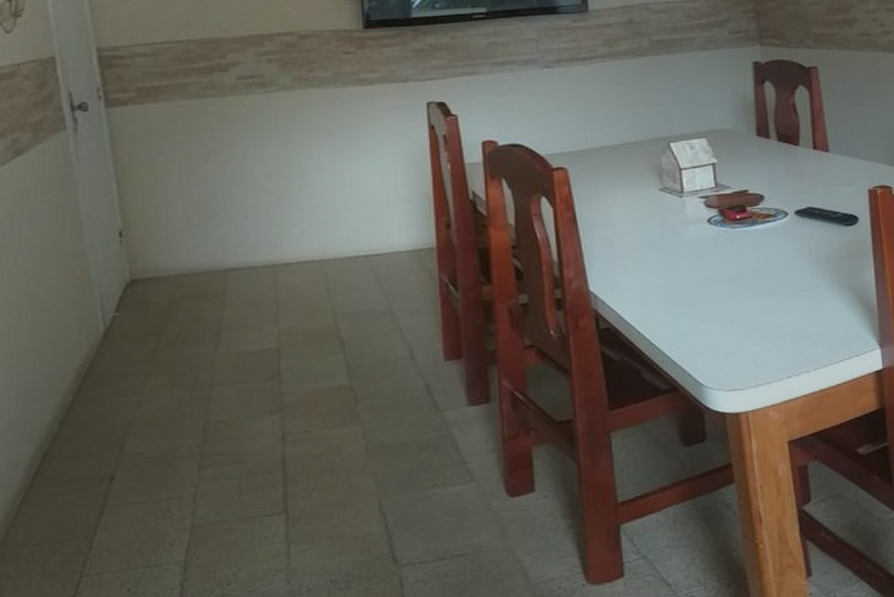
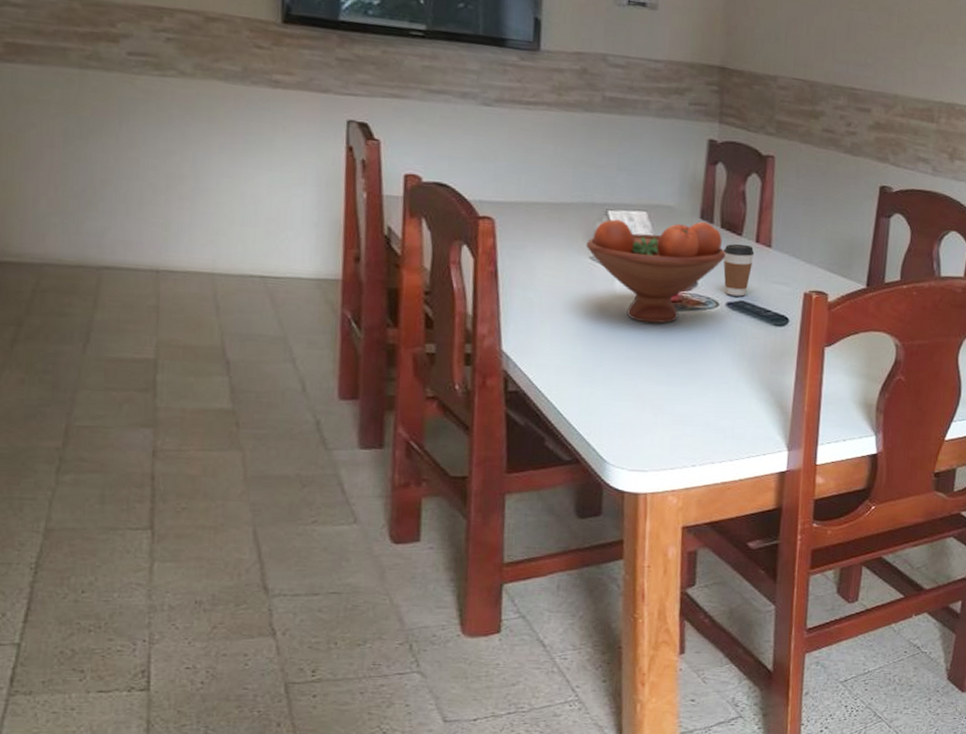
fruit bowl: none [654,138,787,243] -> present [587,219,726,324]
coffee cup: none [784,153,814,204] -> present [723,244,755,297]

